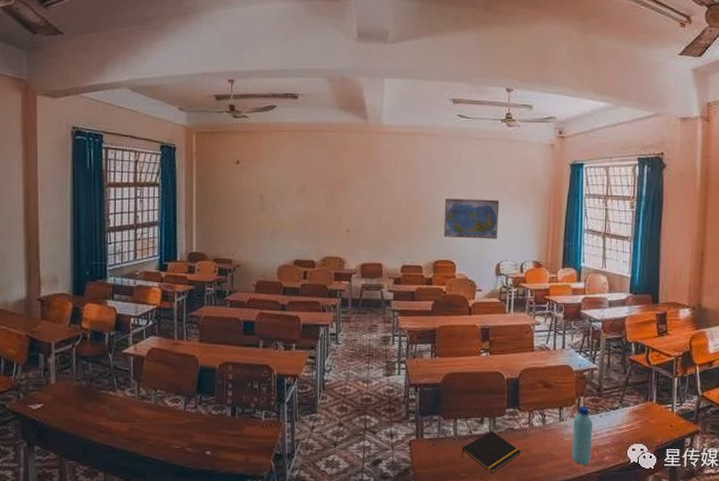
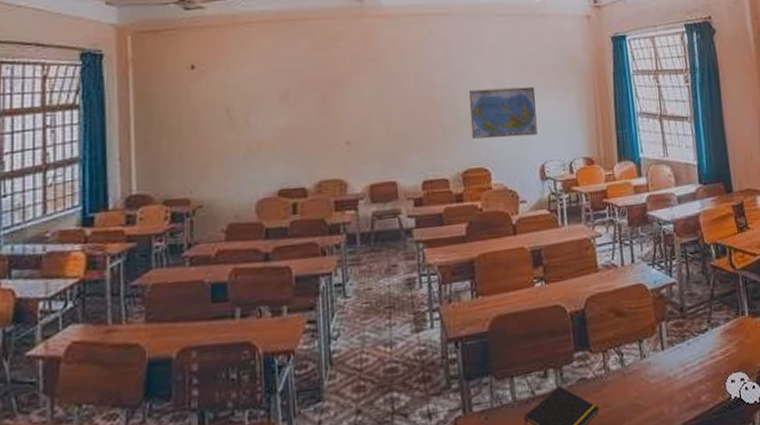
water bottle: present [571,407,592,466] -> none [657,334,685,413]

